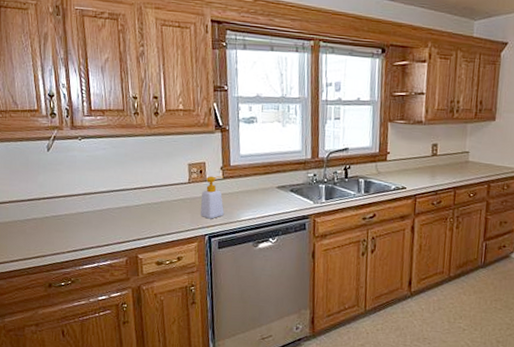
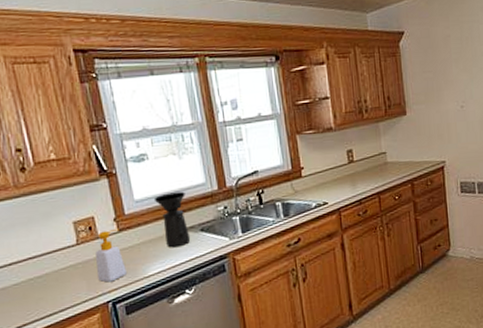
coffee maker: none [256,154,283,202] -> present [153,191,191,248]

